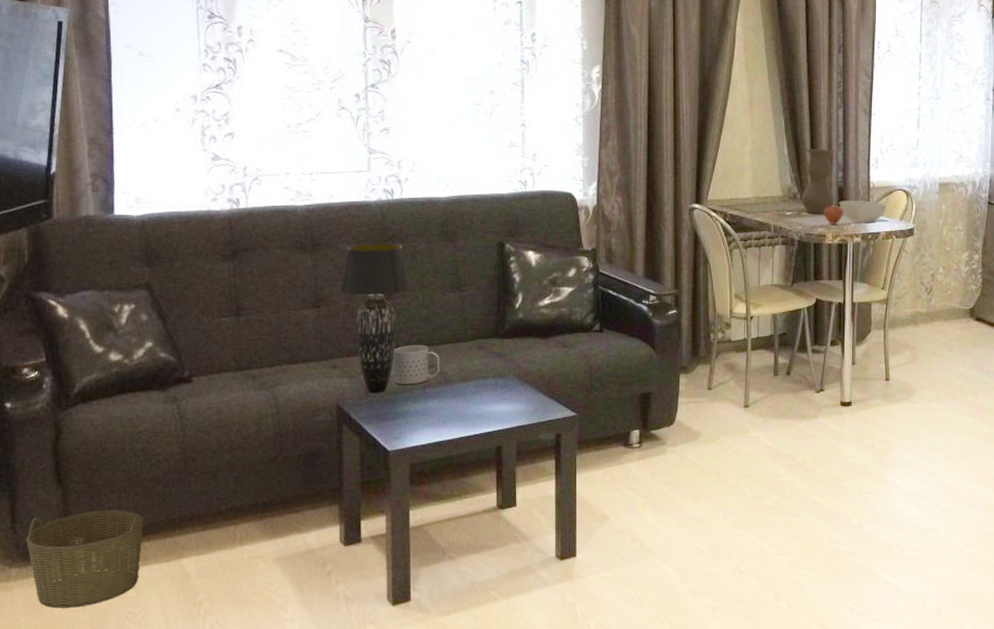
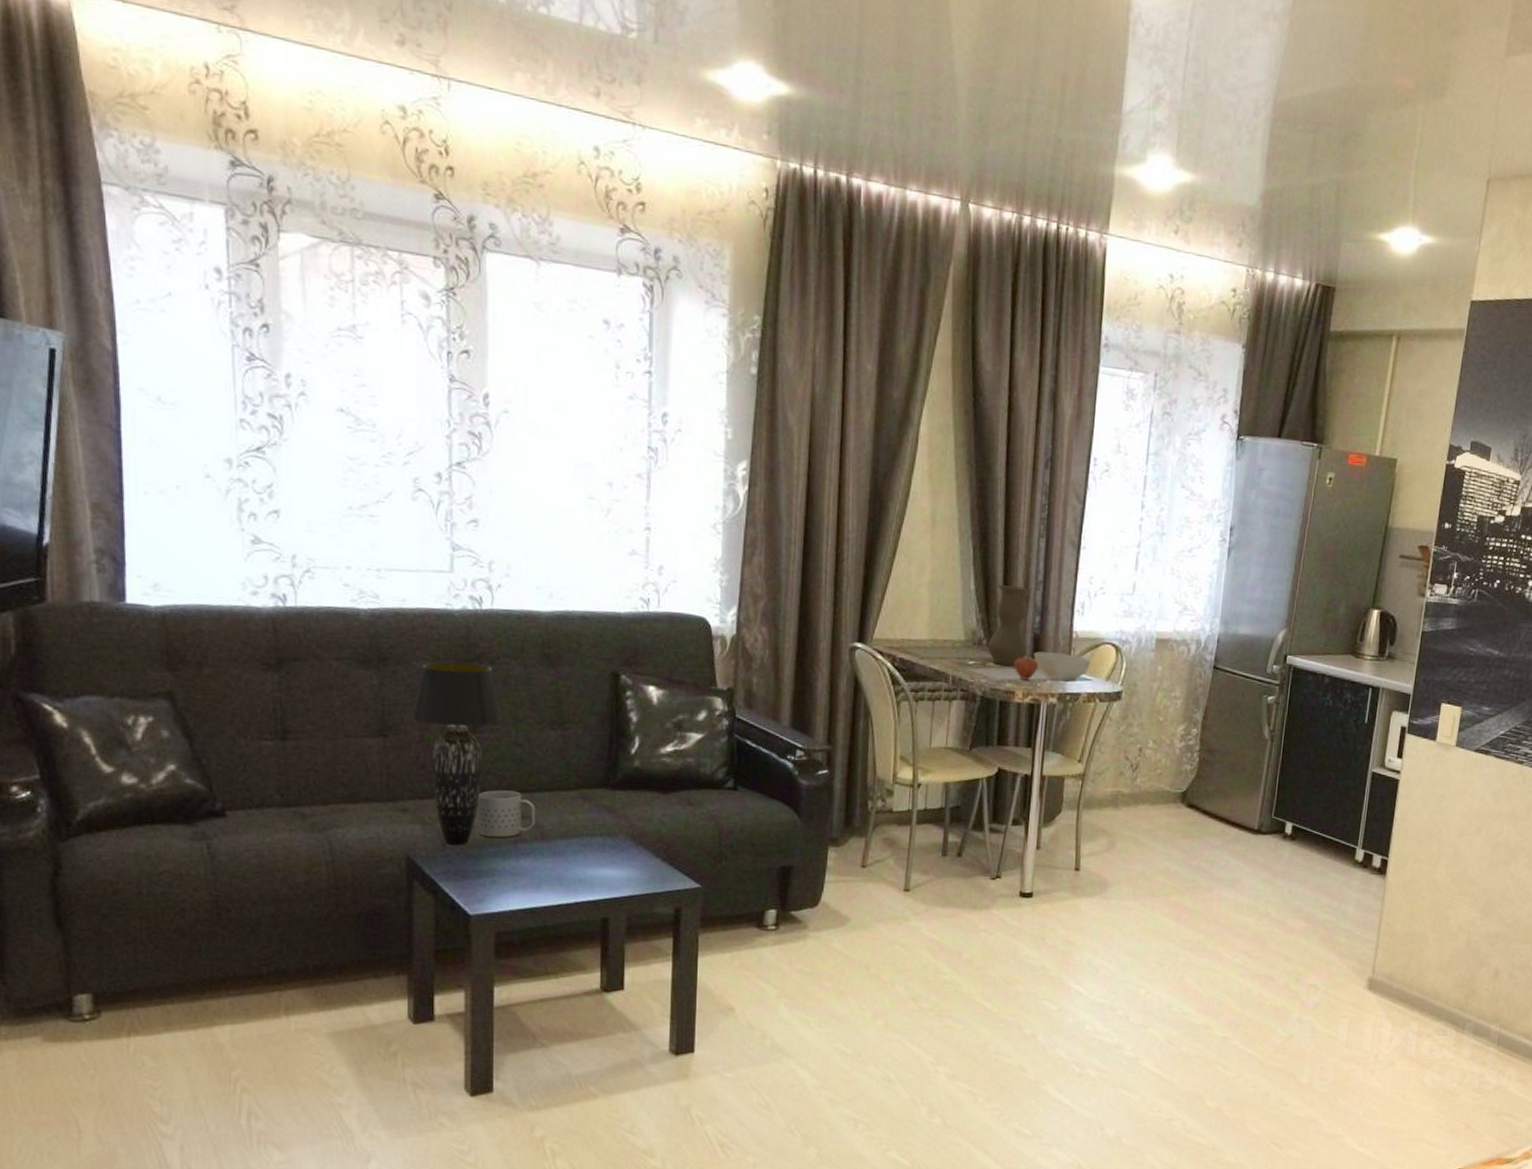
basket: present [26,509,145,608] -> none [19,963,167,1076]

